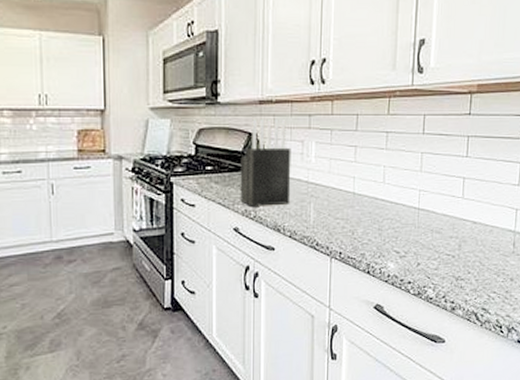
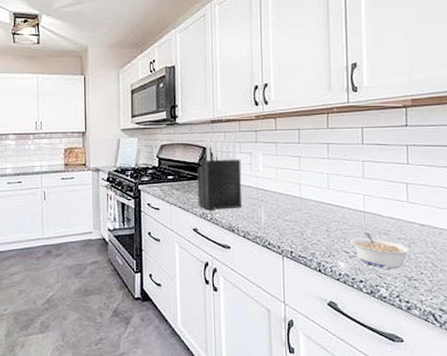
legume: none [401,231,462,268] -> present [350,233,412,268]

